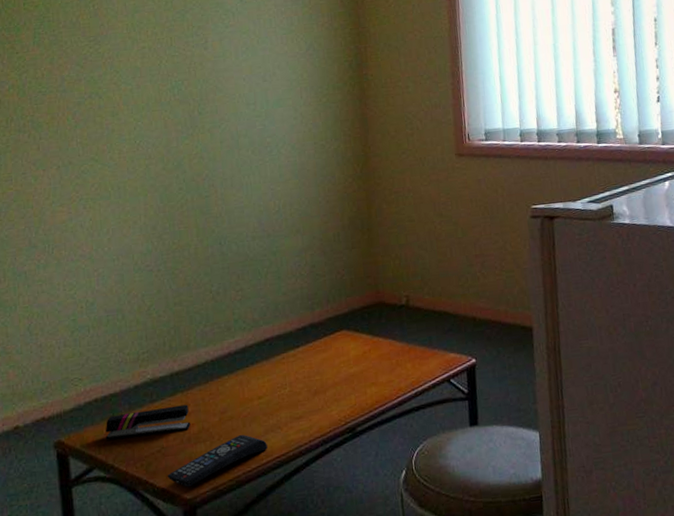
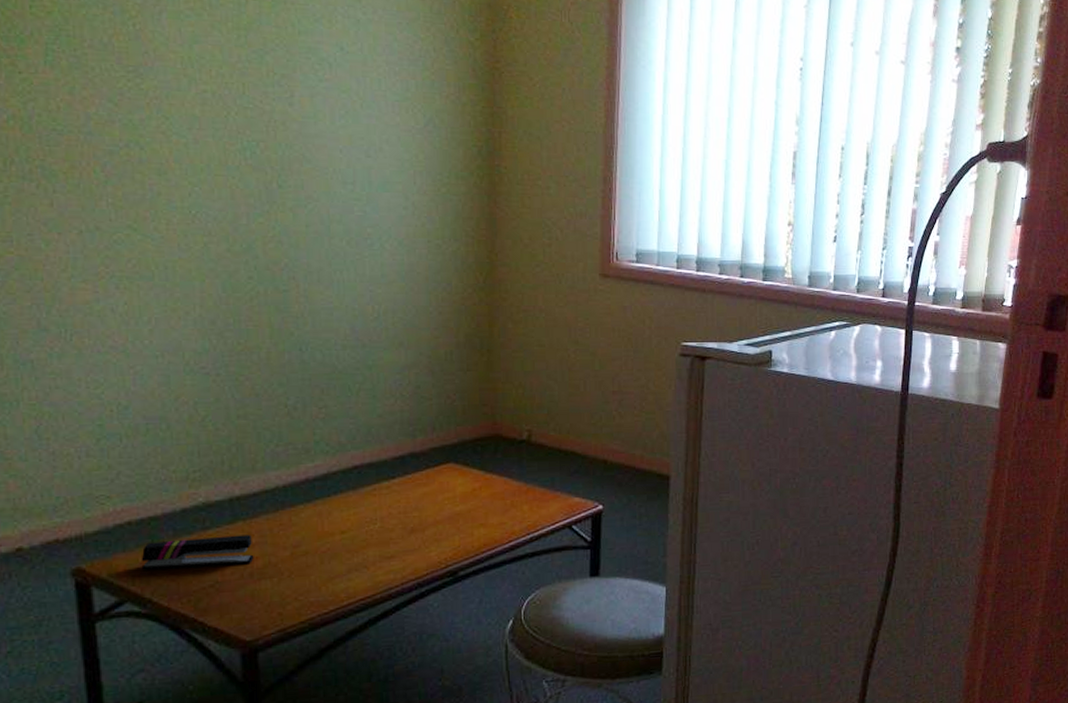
remote control: present [167,434,268,487] -> none [221,572,350,628]

